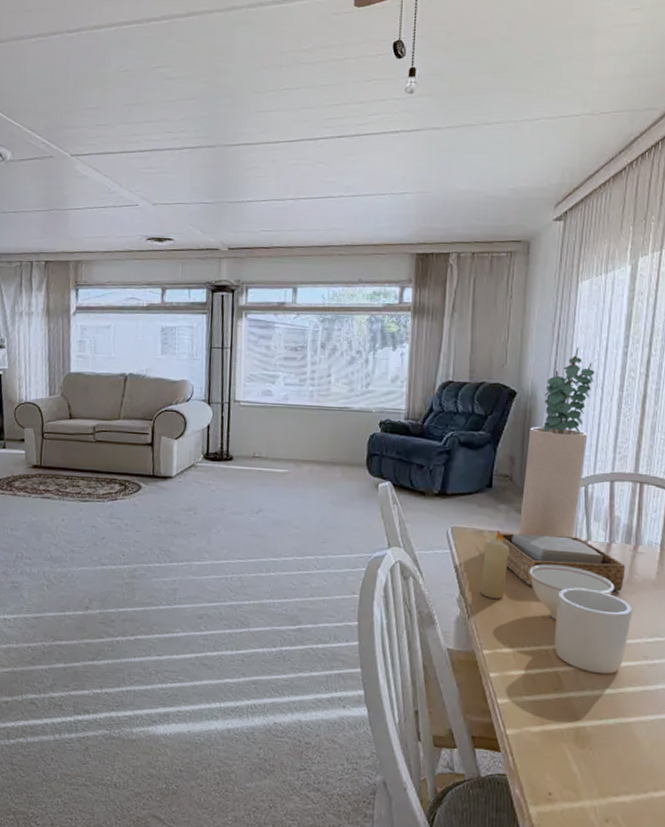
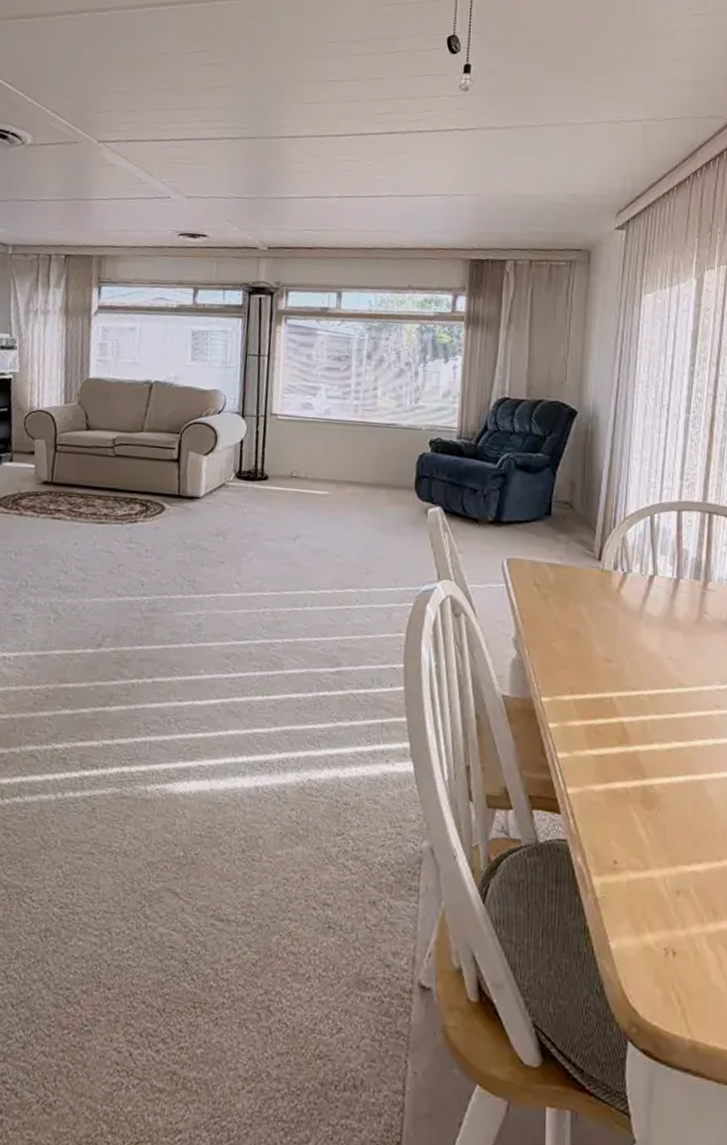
candle: present [480,529,510,599] -> none [539,562,571,639]
napkin holder: present [497,533,626,592] -> none [556,566,695,633]
vase: present [518,347,595,538] -> none [580,364,660,573]
bowl: present [529,564,614,621] -> none [591,601,683,664]
mug: present [554,587,633,675] -> none [619,627,703,726]

